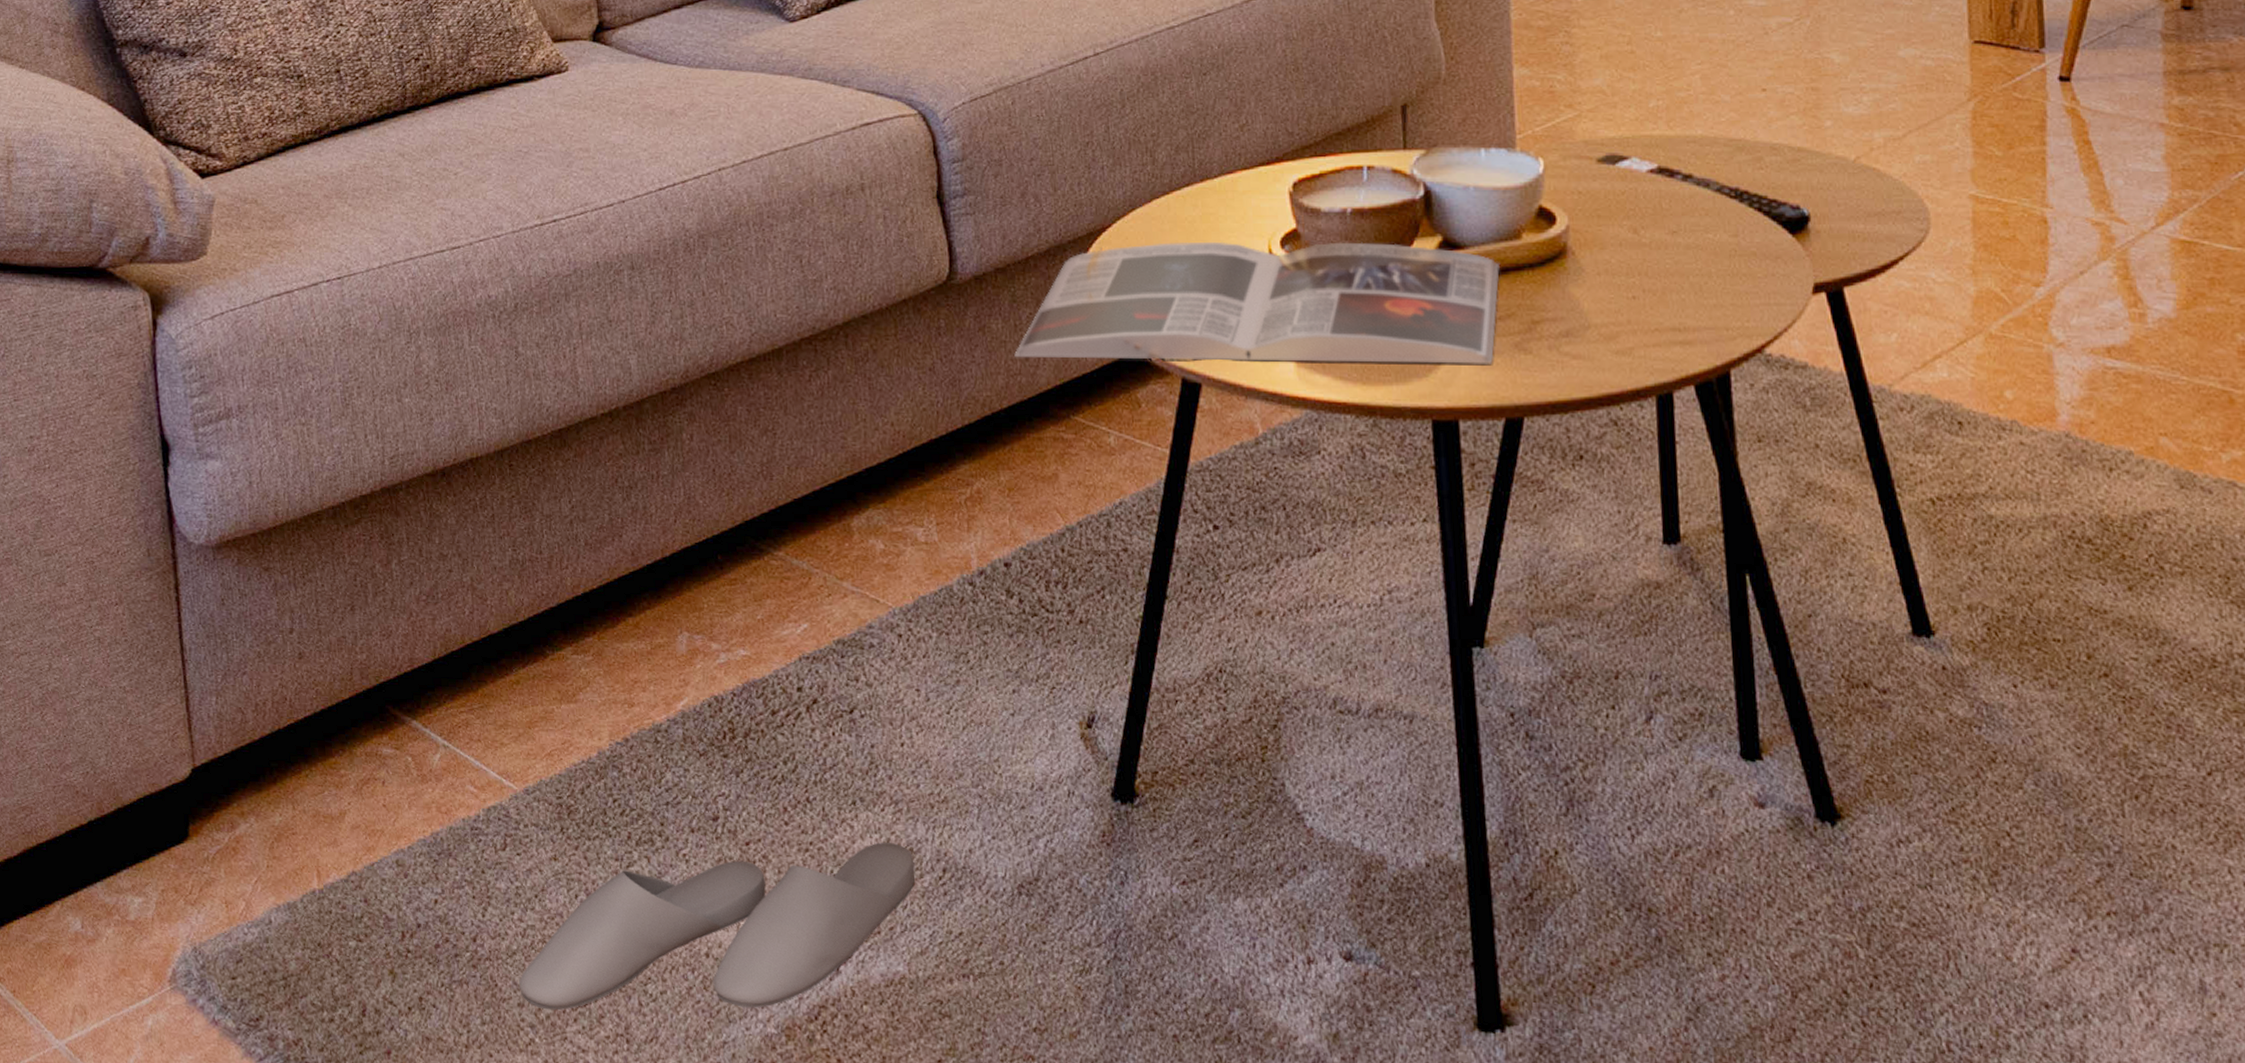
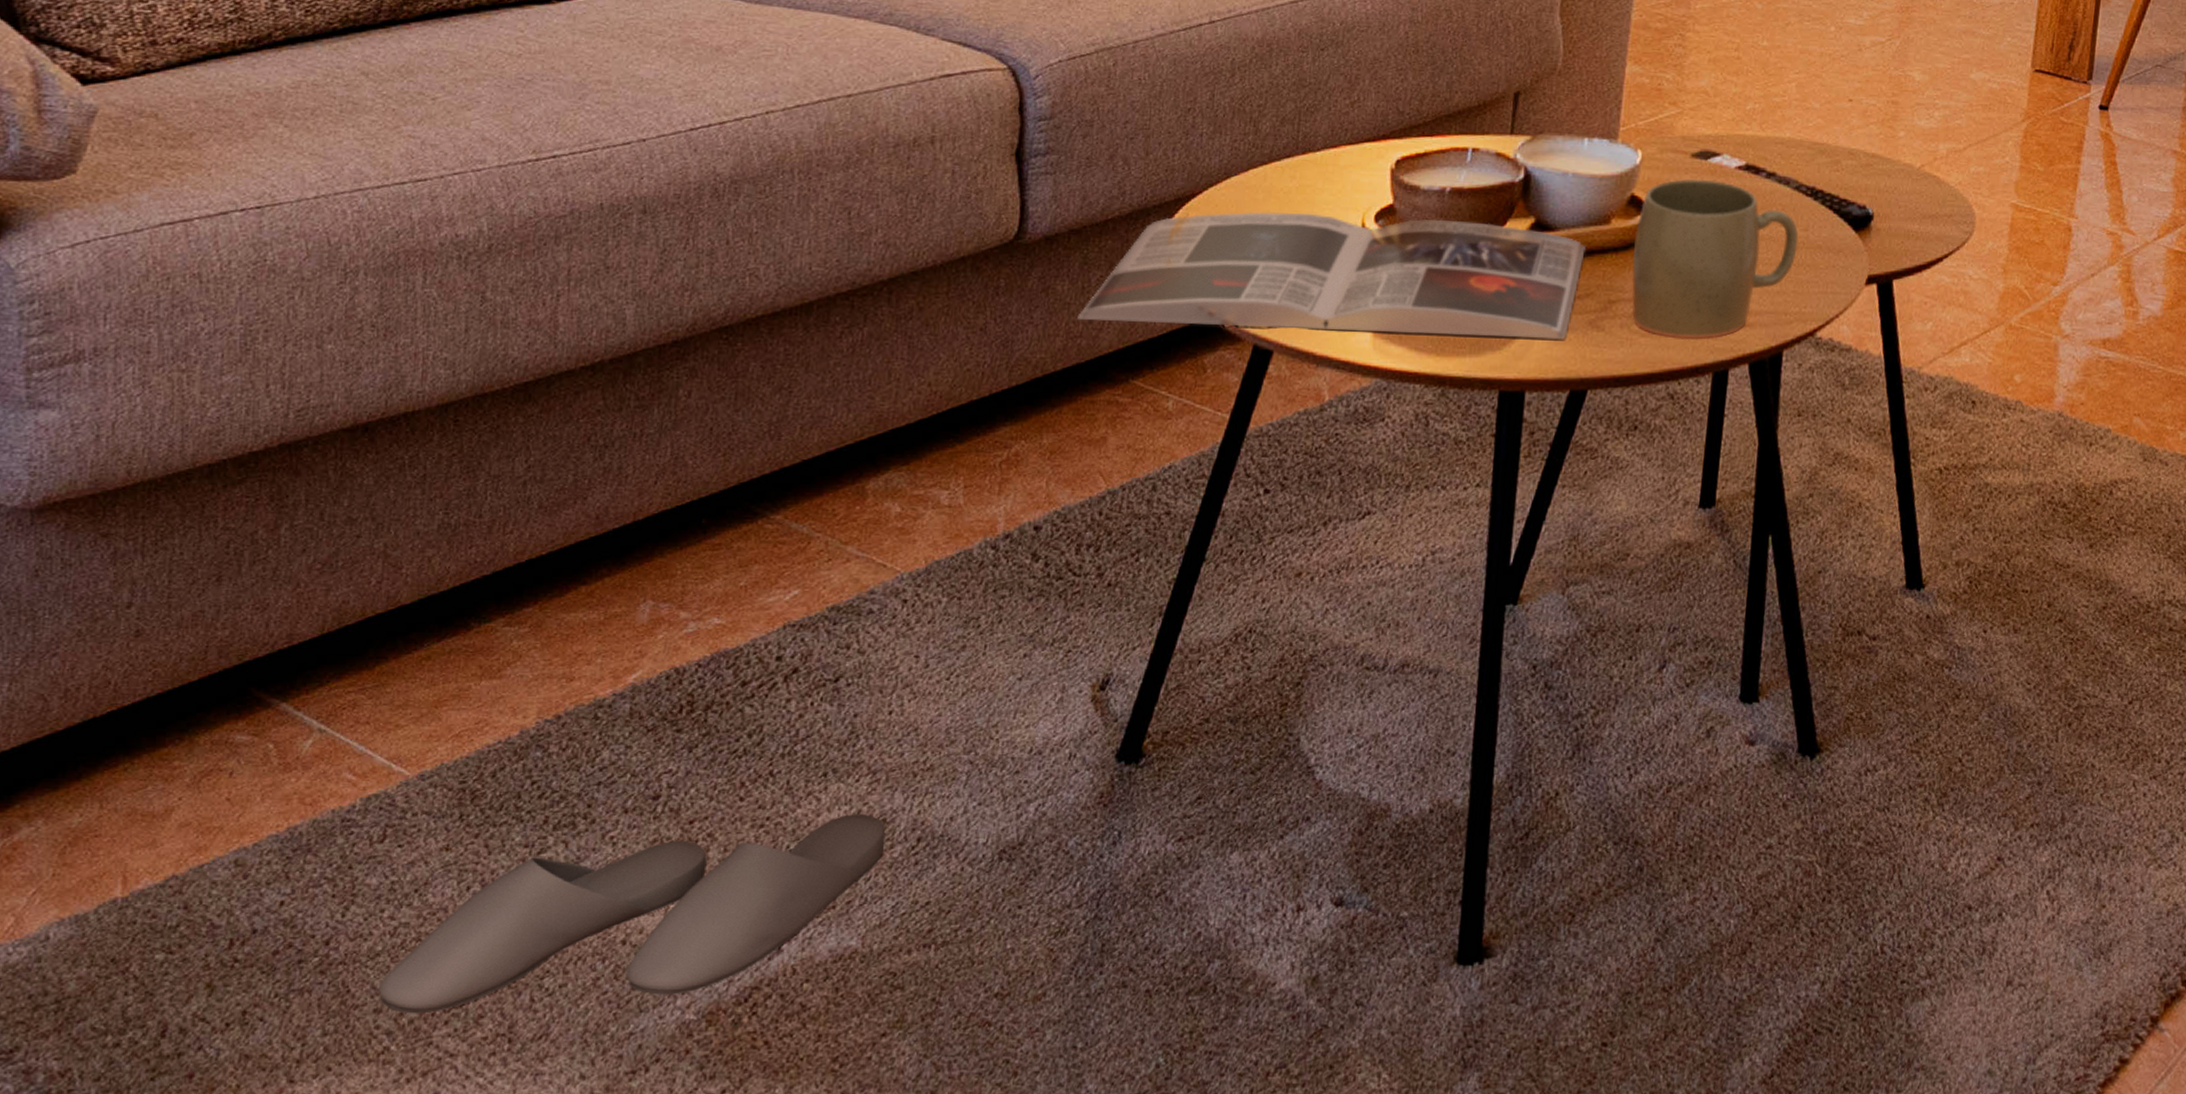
mug: none [1548,186,1729,362] -> present [1631,178,1799,341]

